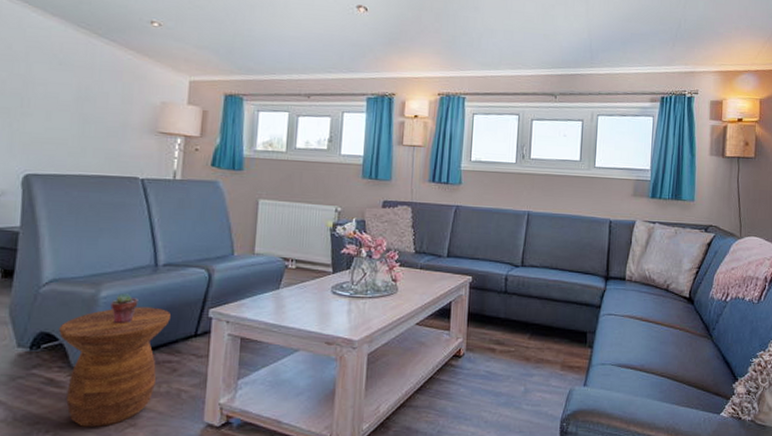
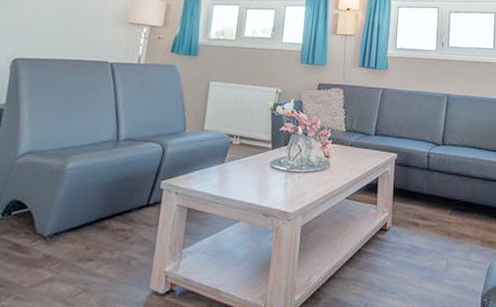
side table: present [59,306,172,427] -> none [28,177,128,292]
potted succulent: present [110,293,138,323] -> none [75,165,100,193]

